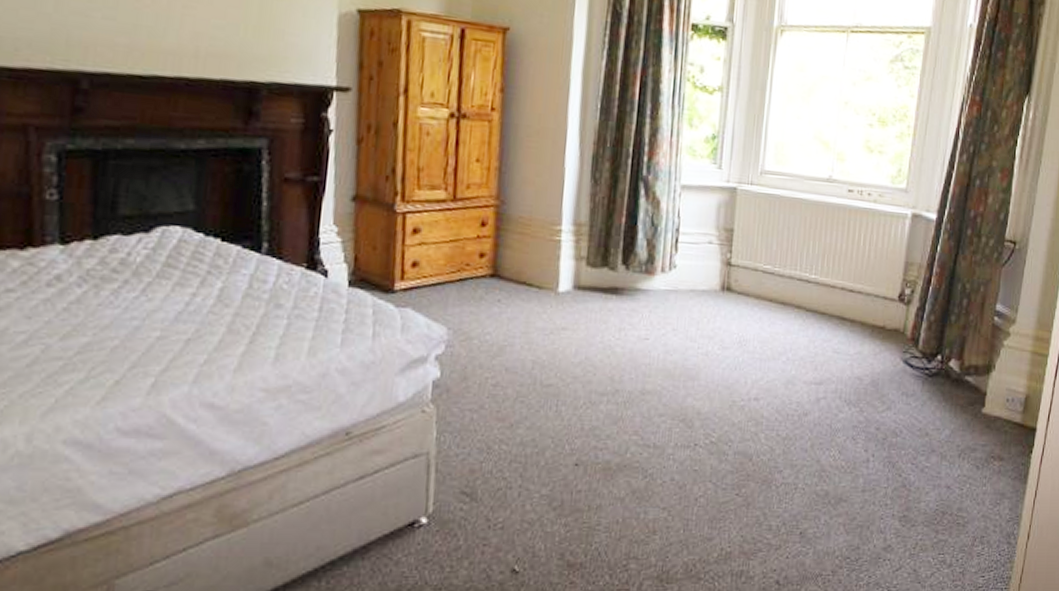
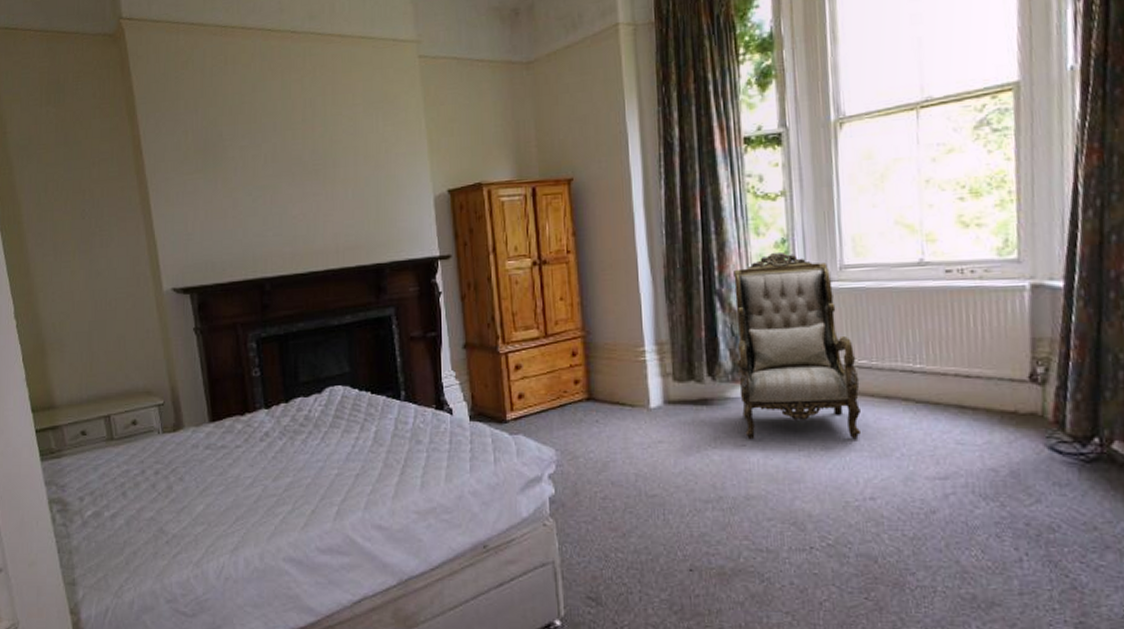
armchair: none [650,147,762,340] -> present [733,251,862,440]

